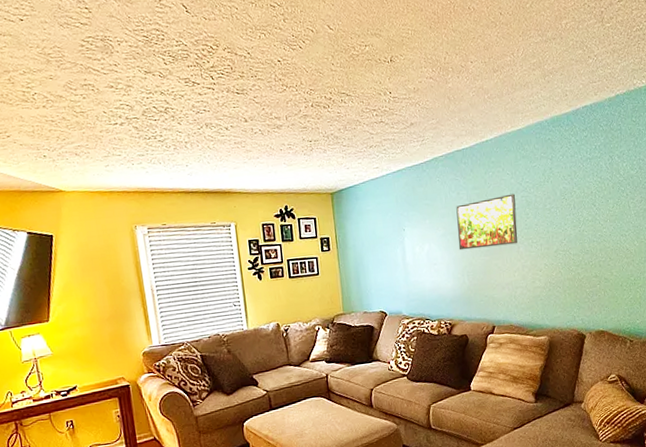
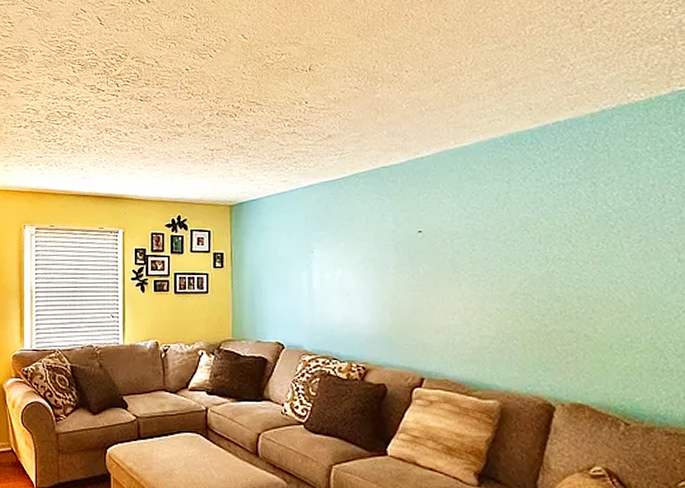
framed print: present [456,193,518,251] -> none [379,220,459,281]

